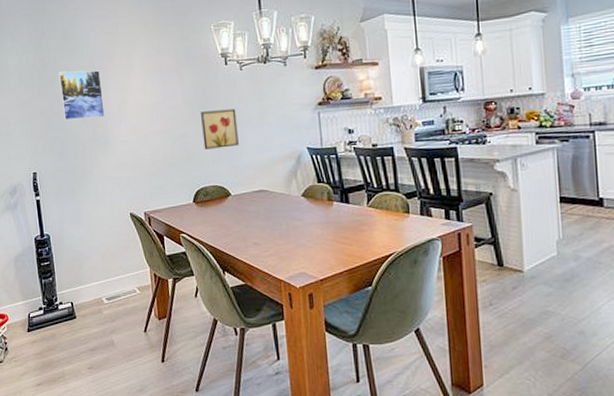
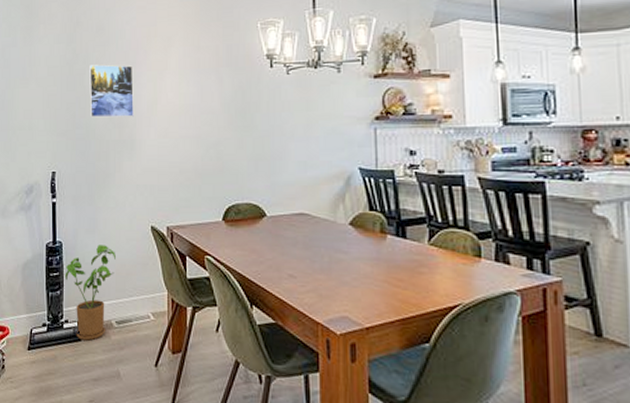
house plant: none [55,233,100,318] -> present [65,244,116,341]
wall art: present [201,109,239,150] -> none [239,117,279,161]

